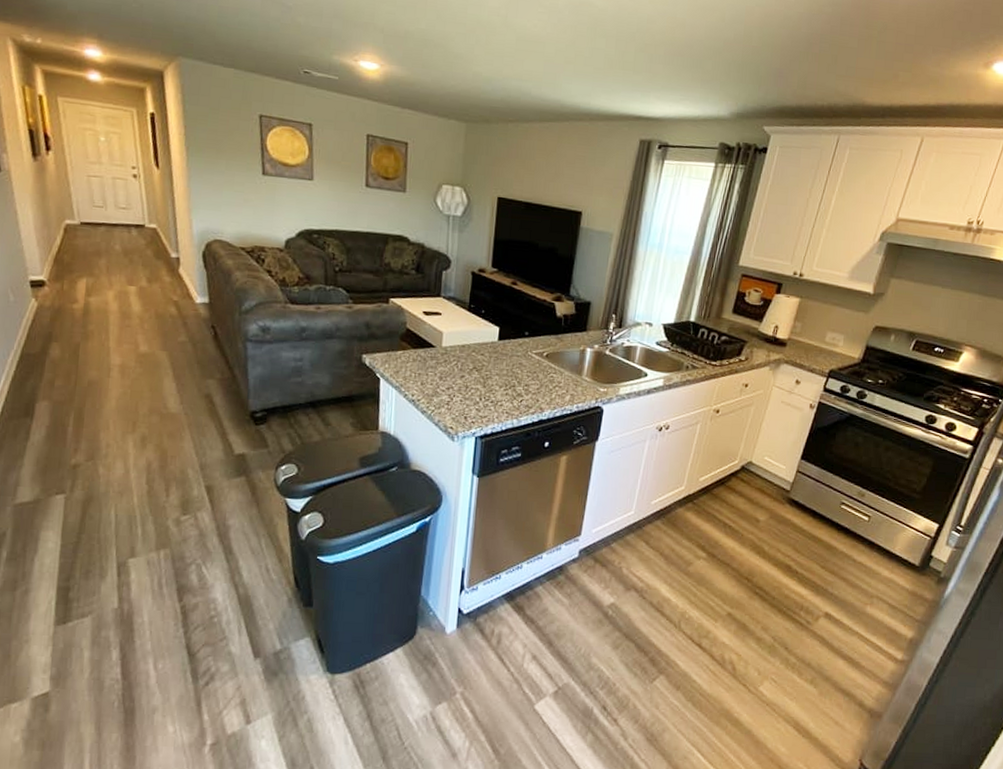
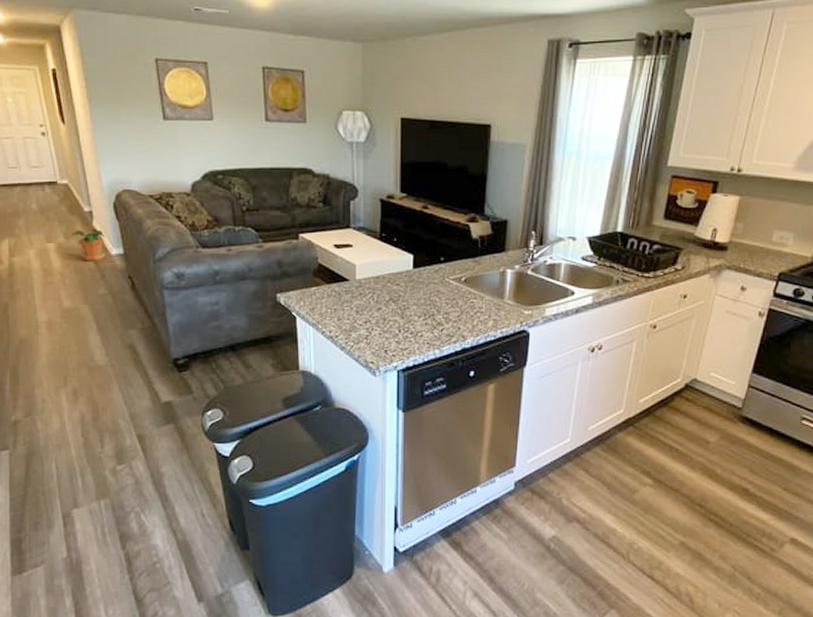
potted plant: none [155,275,191,308] -> present [71,228,105,261]

